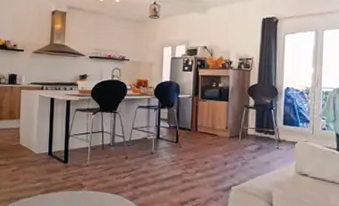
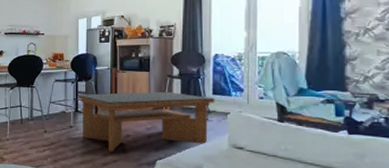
coffee table: none [159,120,285,179] -> present [77,91,215,152]

